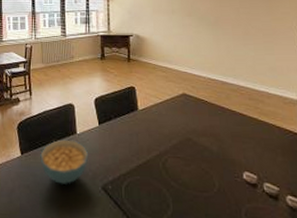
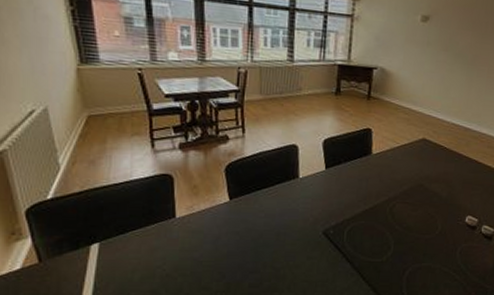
cereal bowl: present [40,139,88,184] -> none [253,183,310,230]

